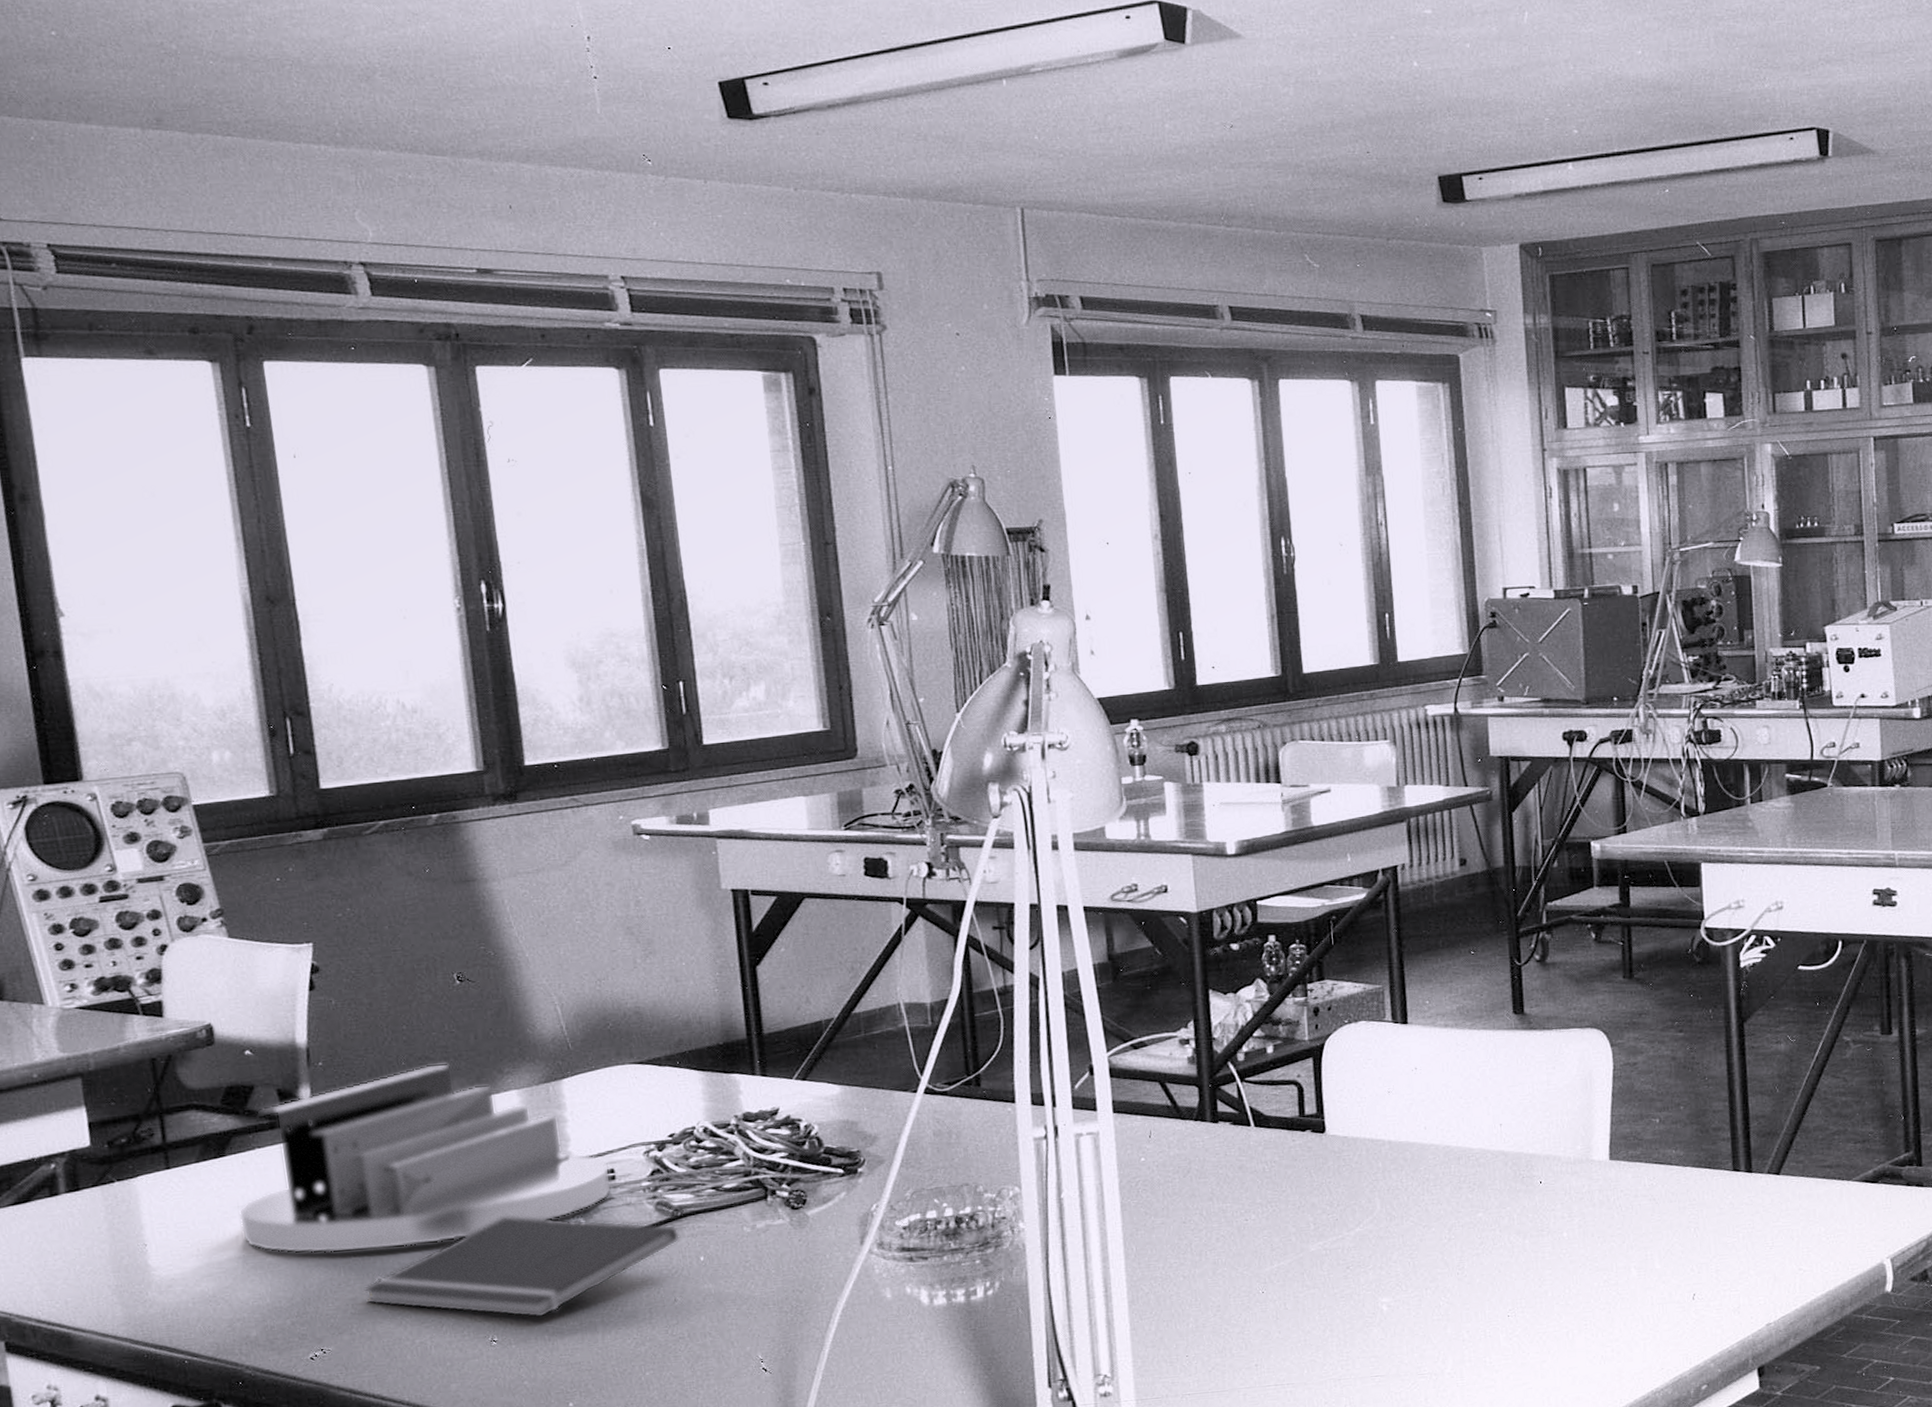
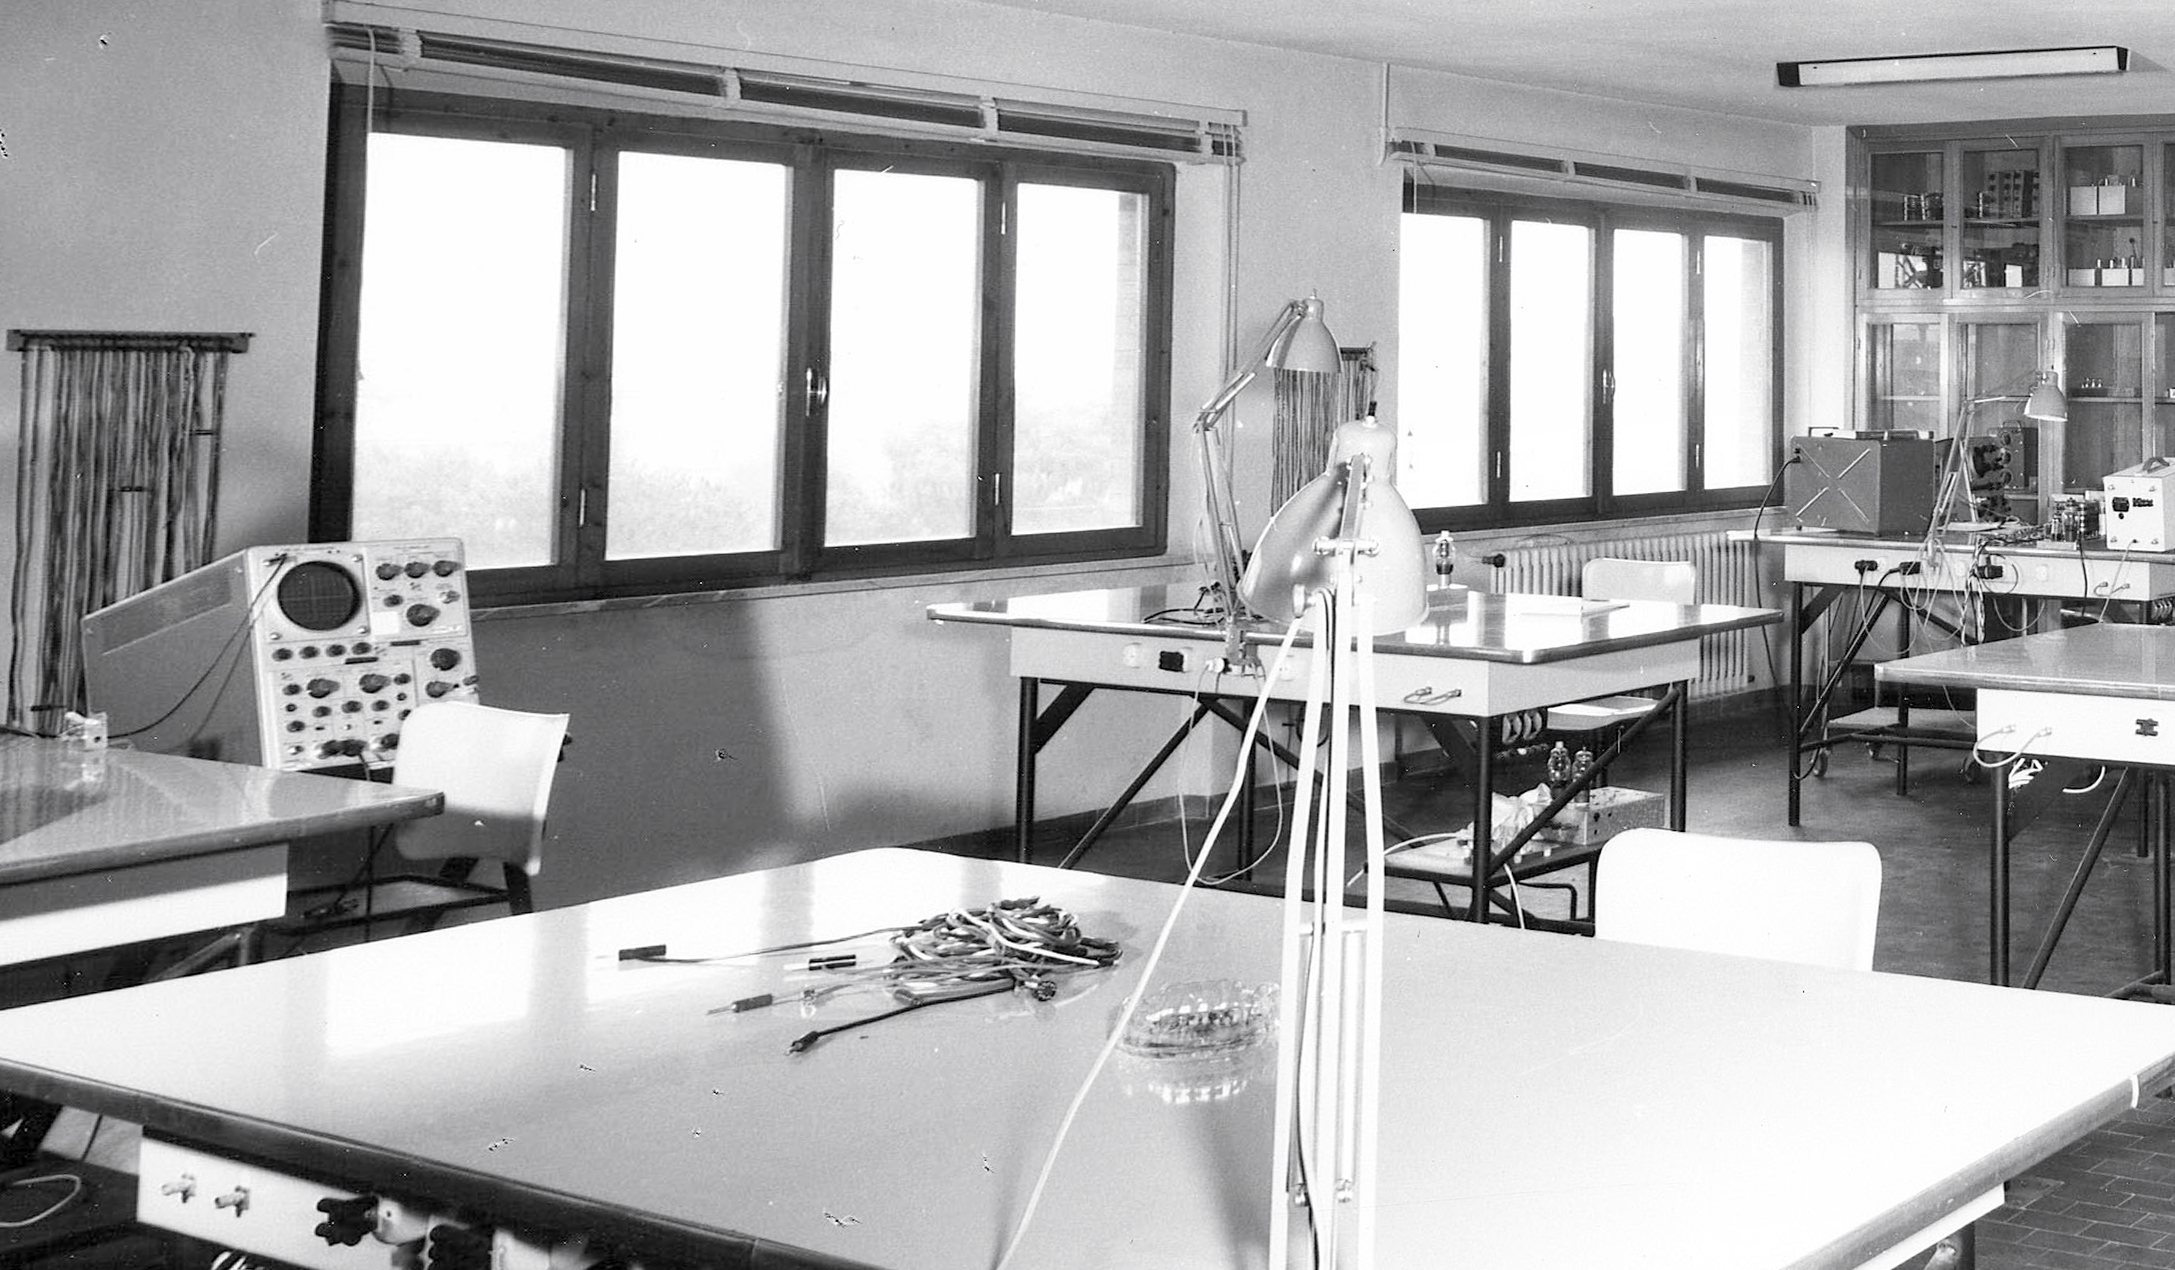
desk organizer: present [239,1063,612,1254] -> none [436,840,851,1036]
notepad: present [363,1217,680,1319] -> none [562,1002,916,1110]

